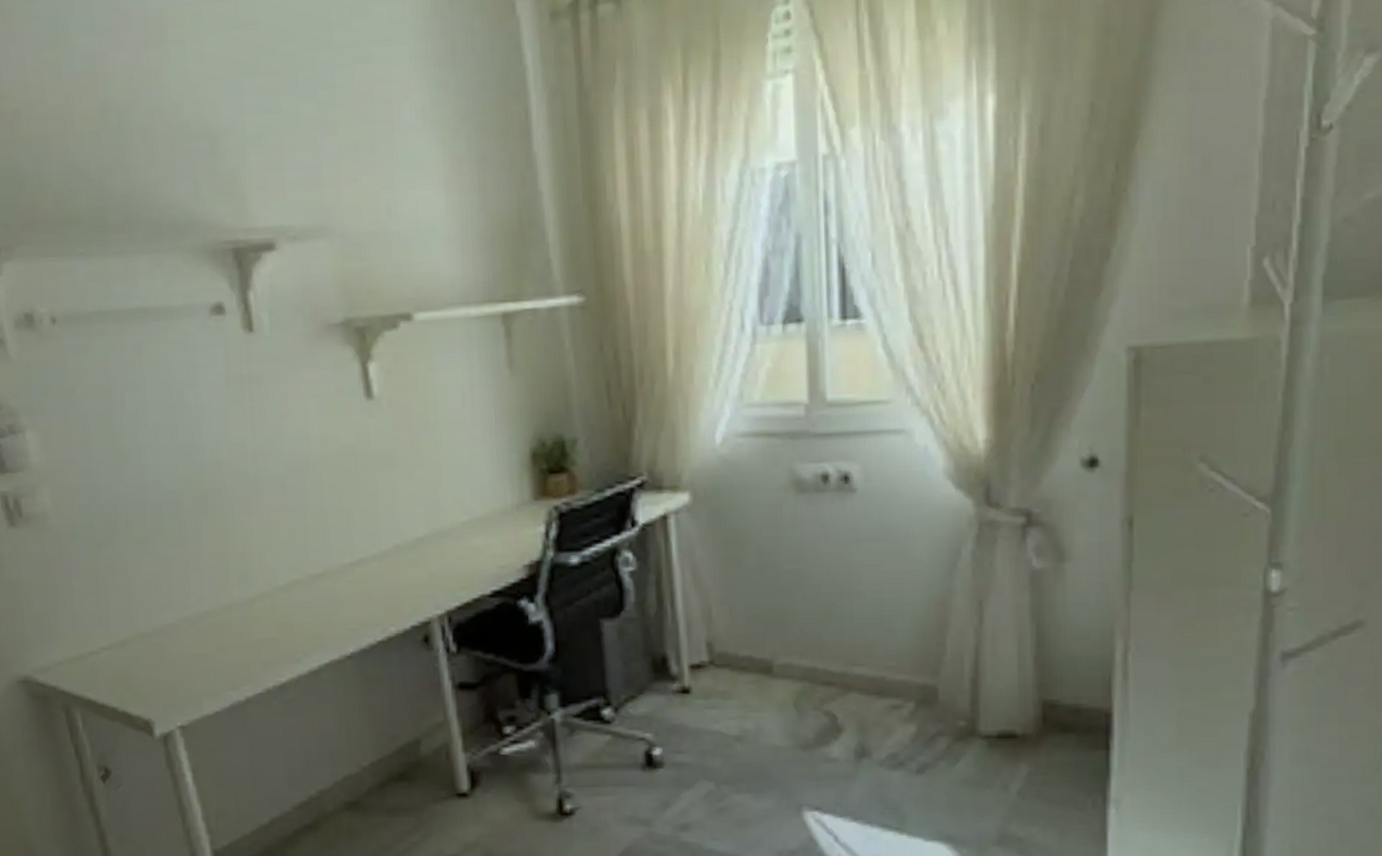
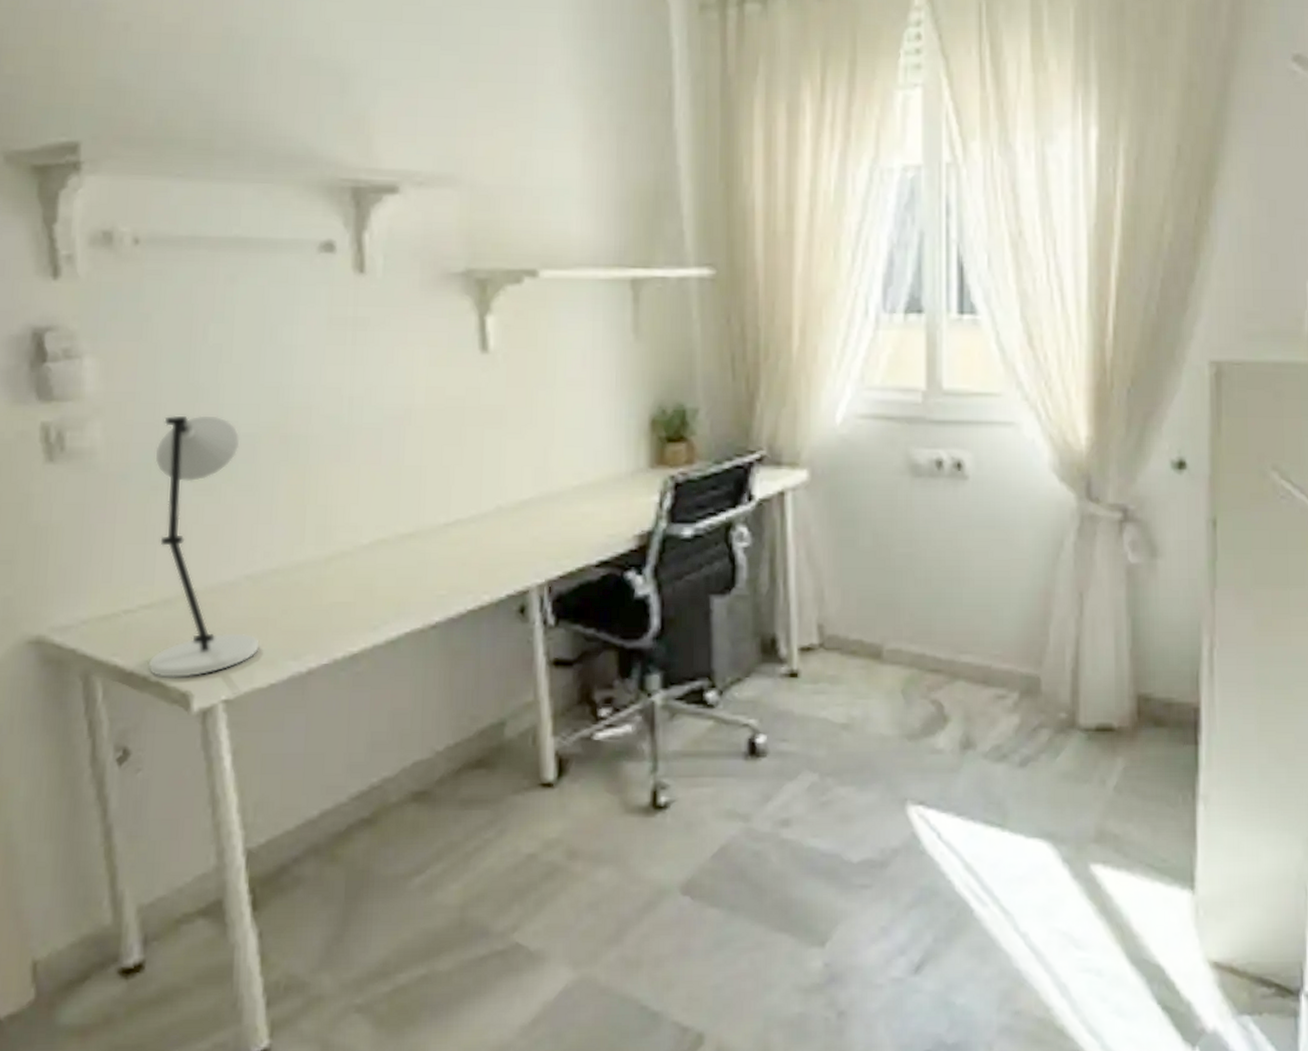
desk lamp: none [95,476,203,708] -> present [147,415,259,677]

